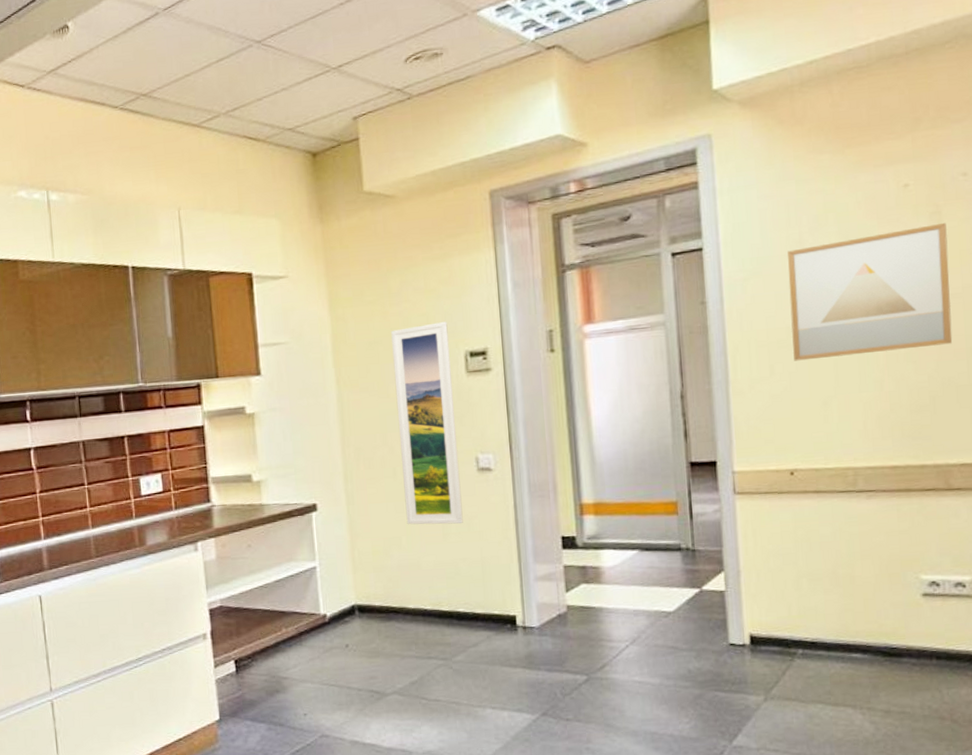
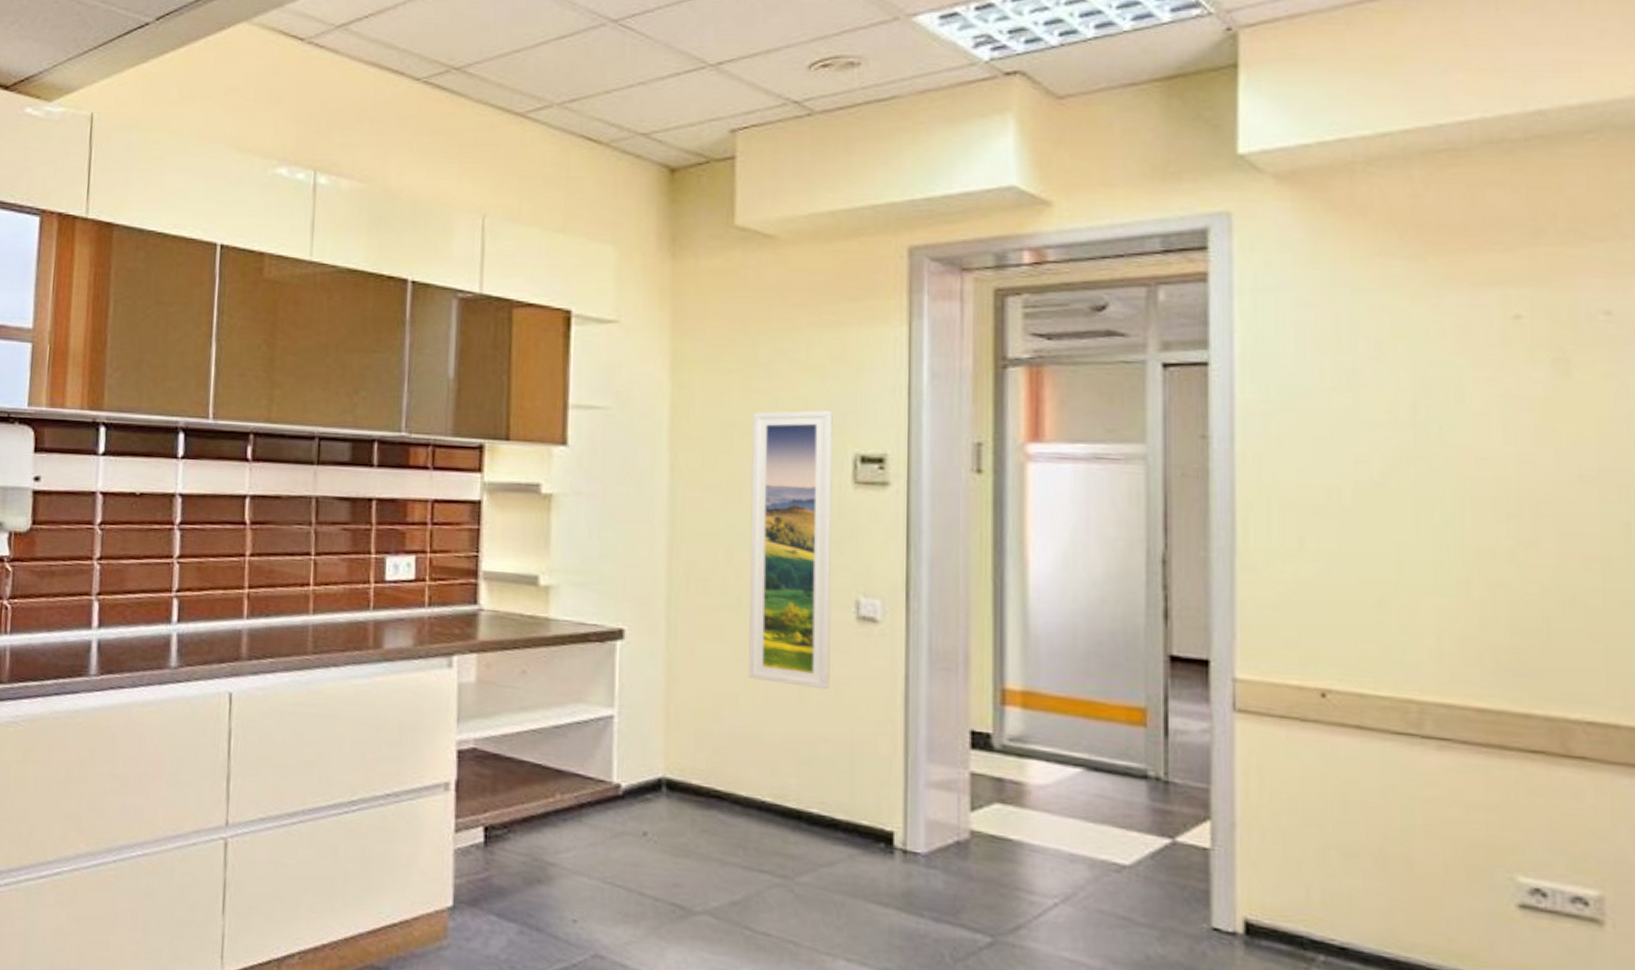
wall art: present [788,222,953,361] -> none [1333,375,1581,547]

